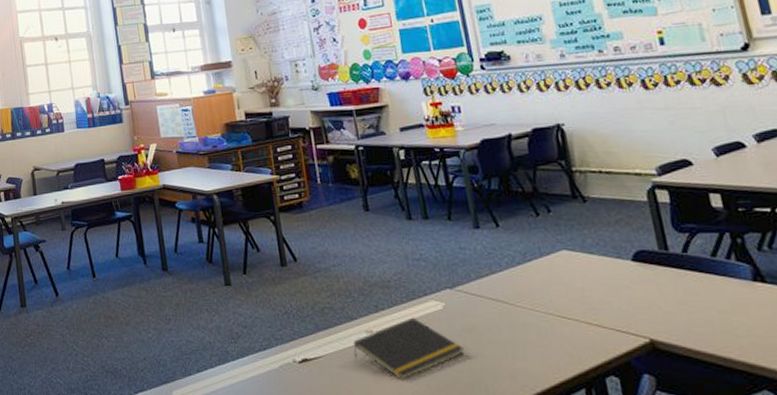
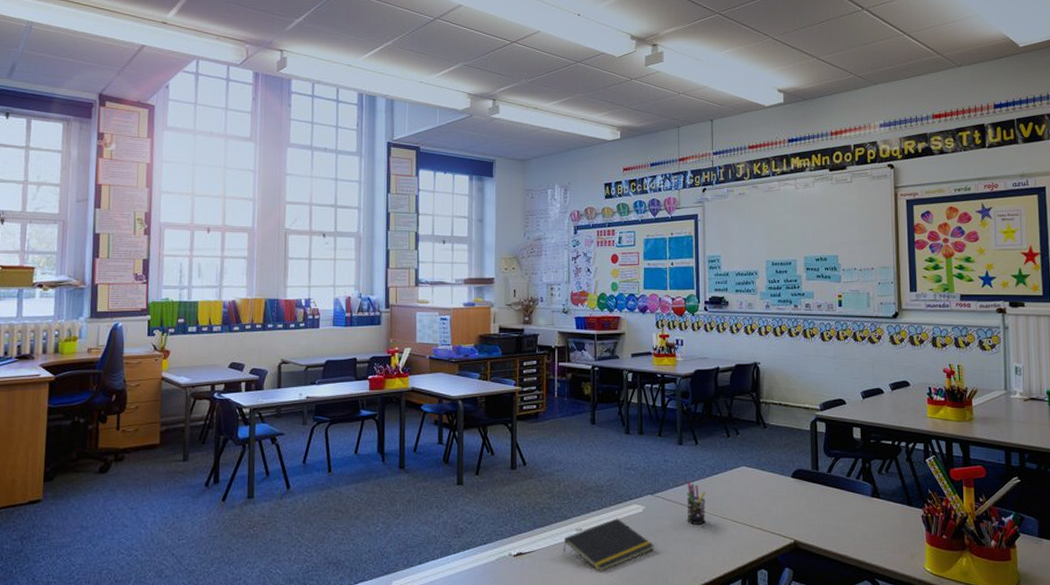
pen holder: none [494,271,525,323] -> present [687,482,706,524]

